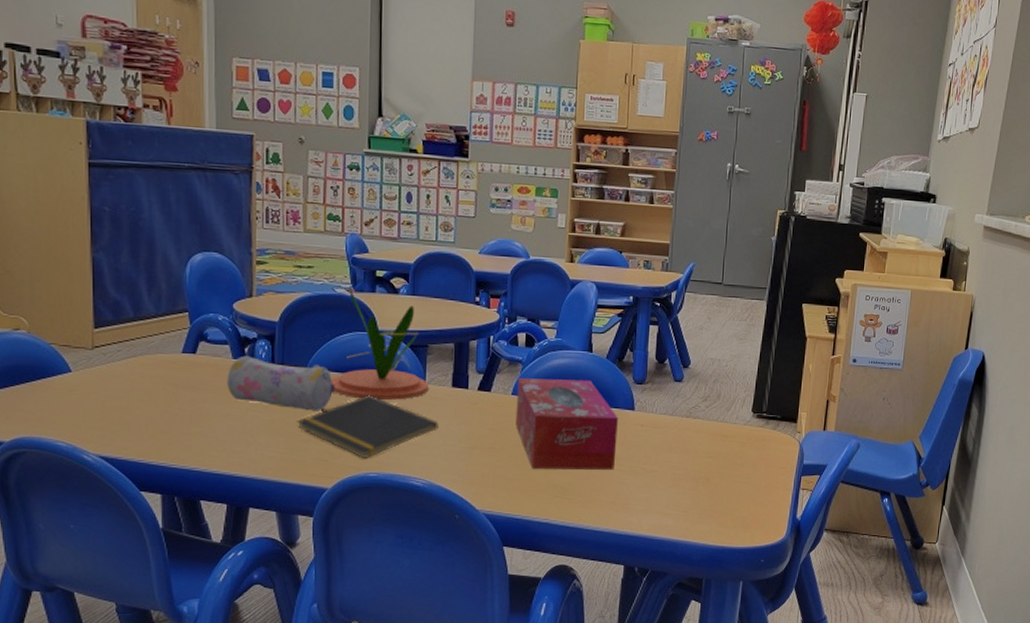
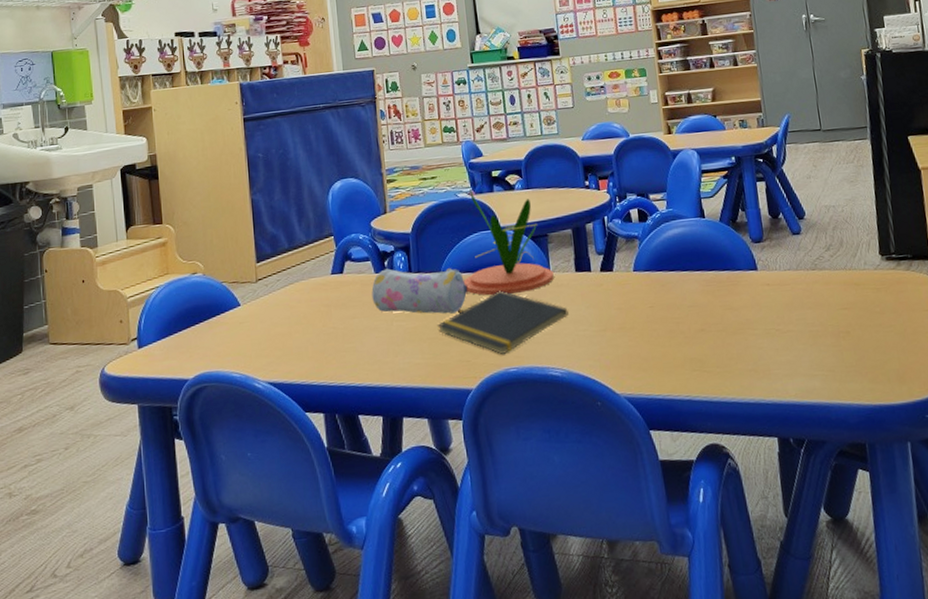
tissue box: present [516,378,618,470] -> none [637,246,748,344]

